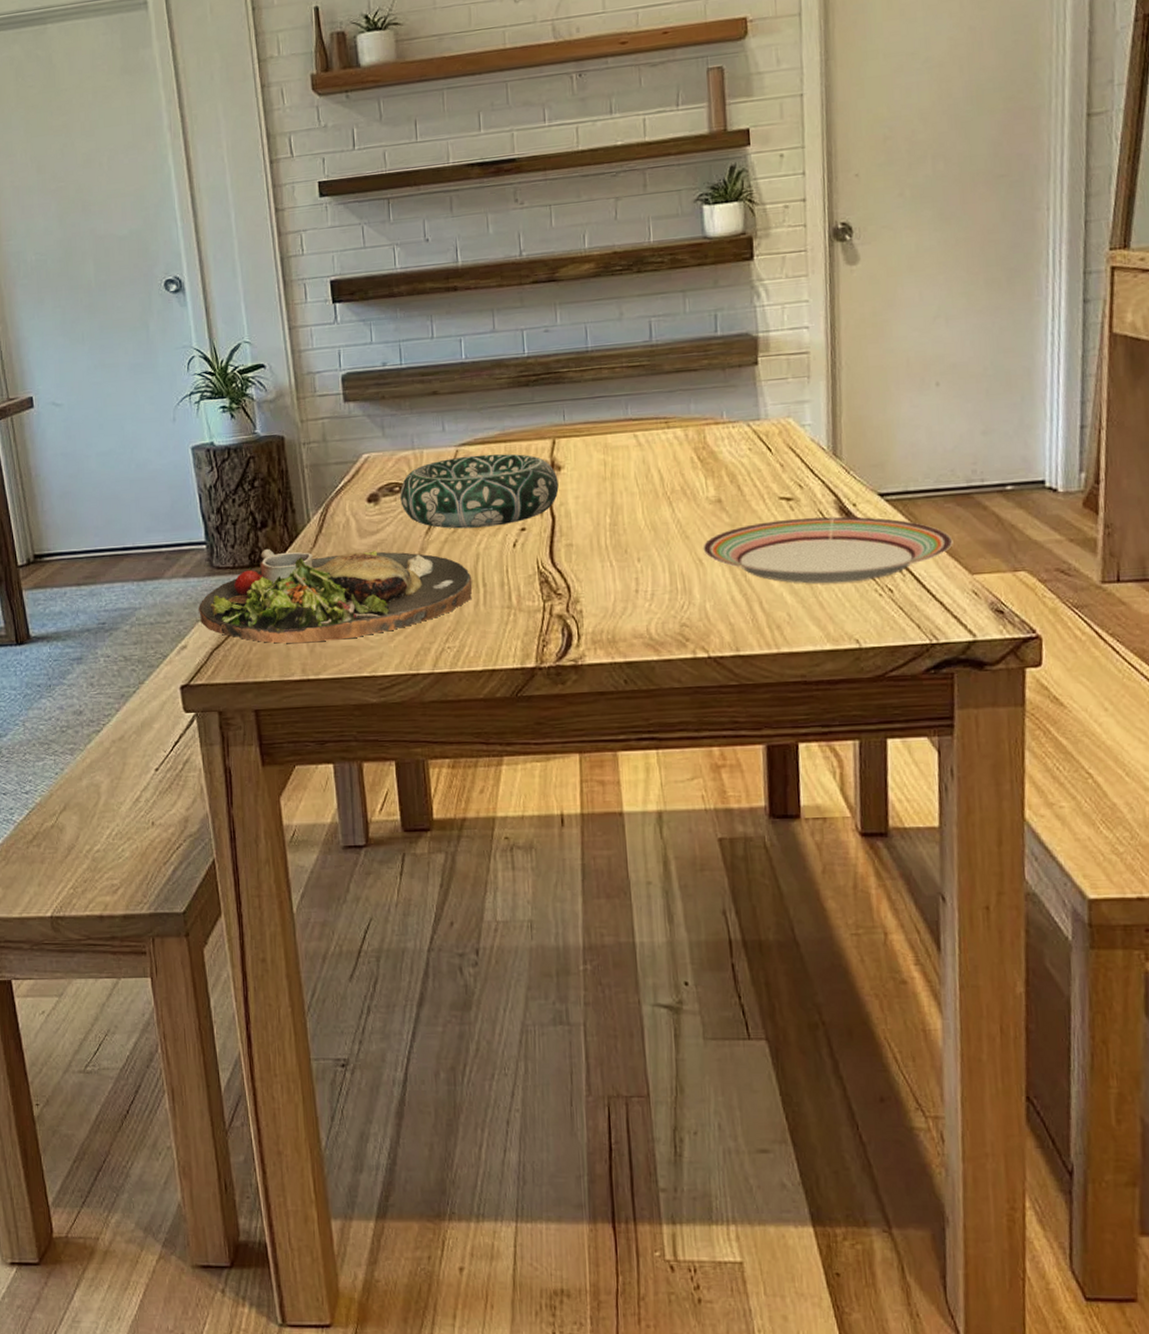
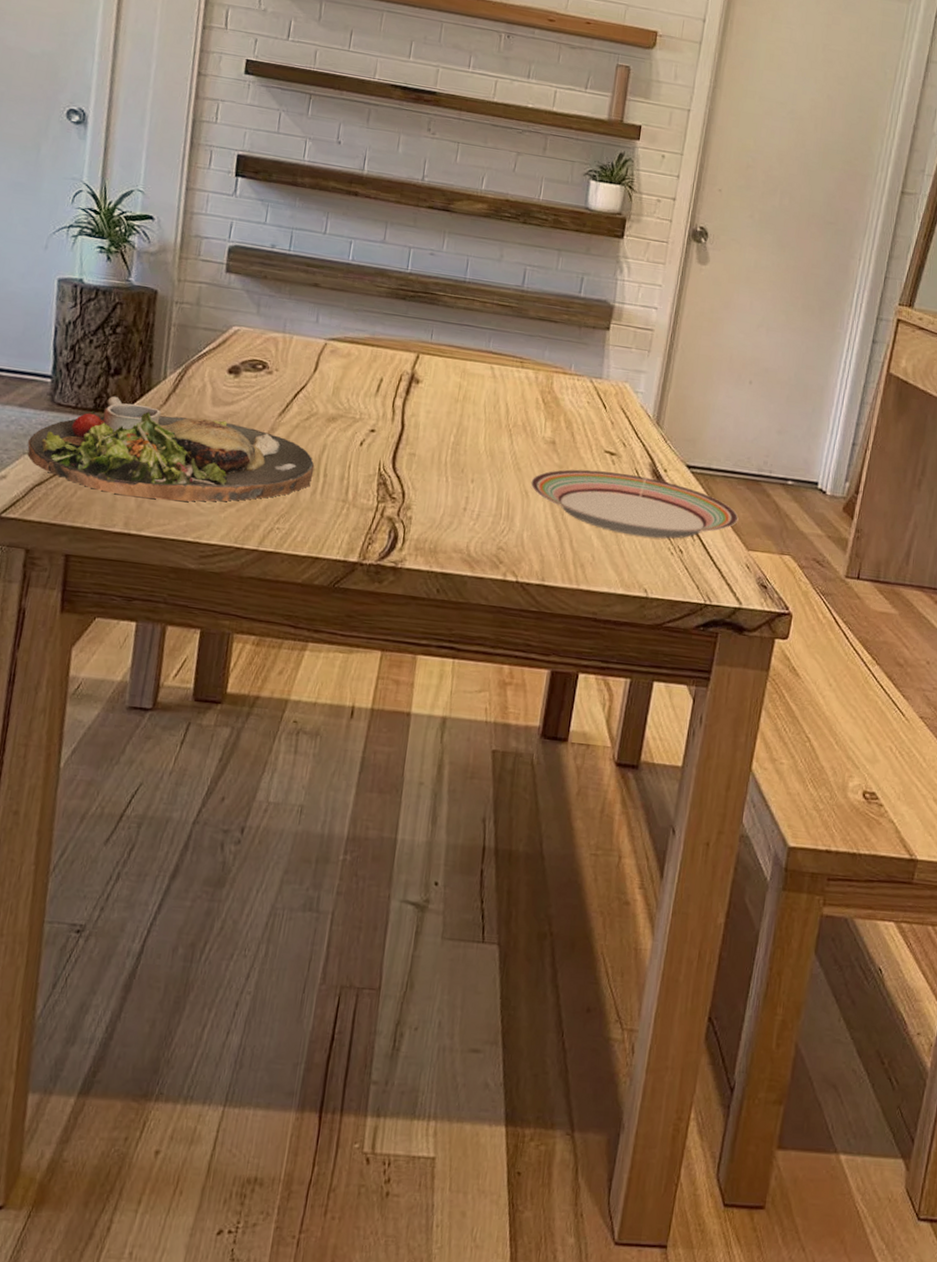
decorative bowl: present [400,453,559,529] -> none [260,349,415,423]

